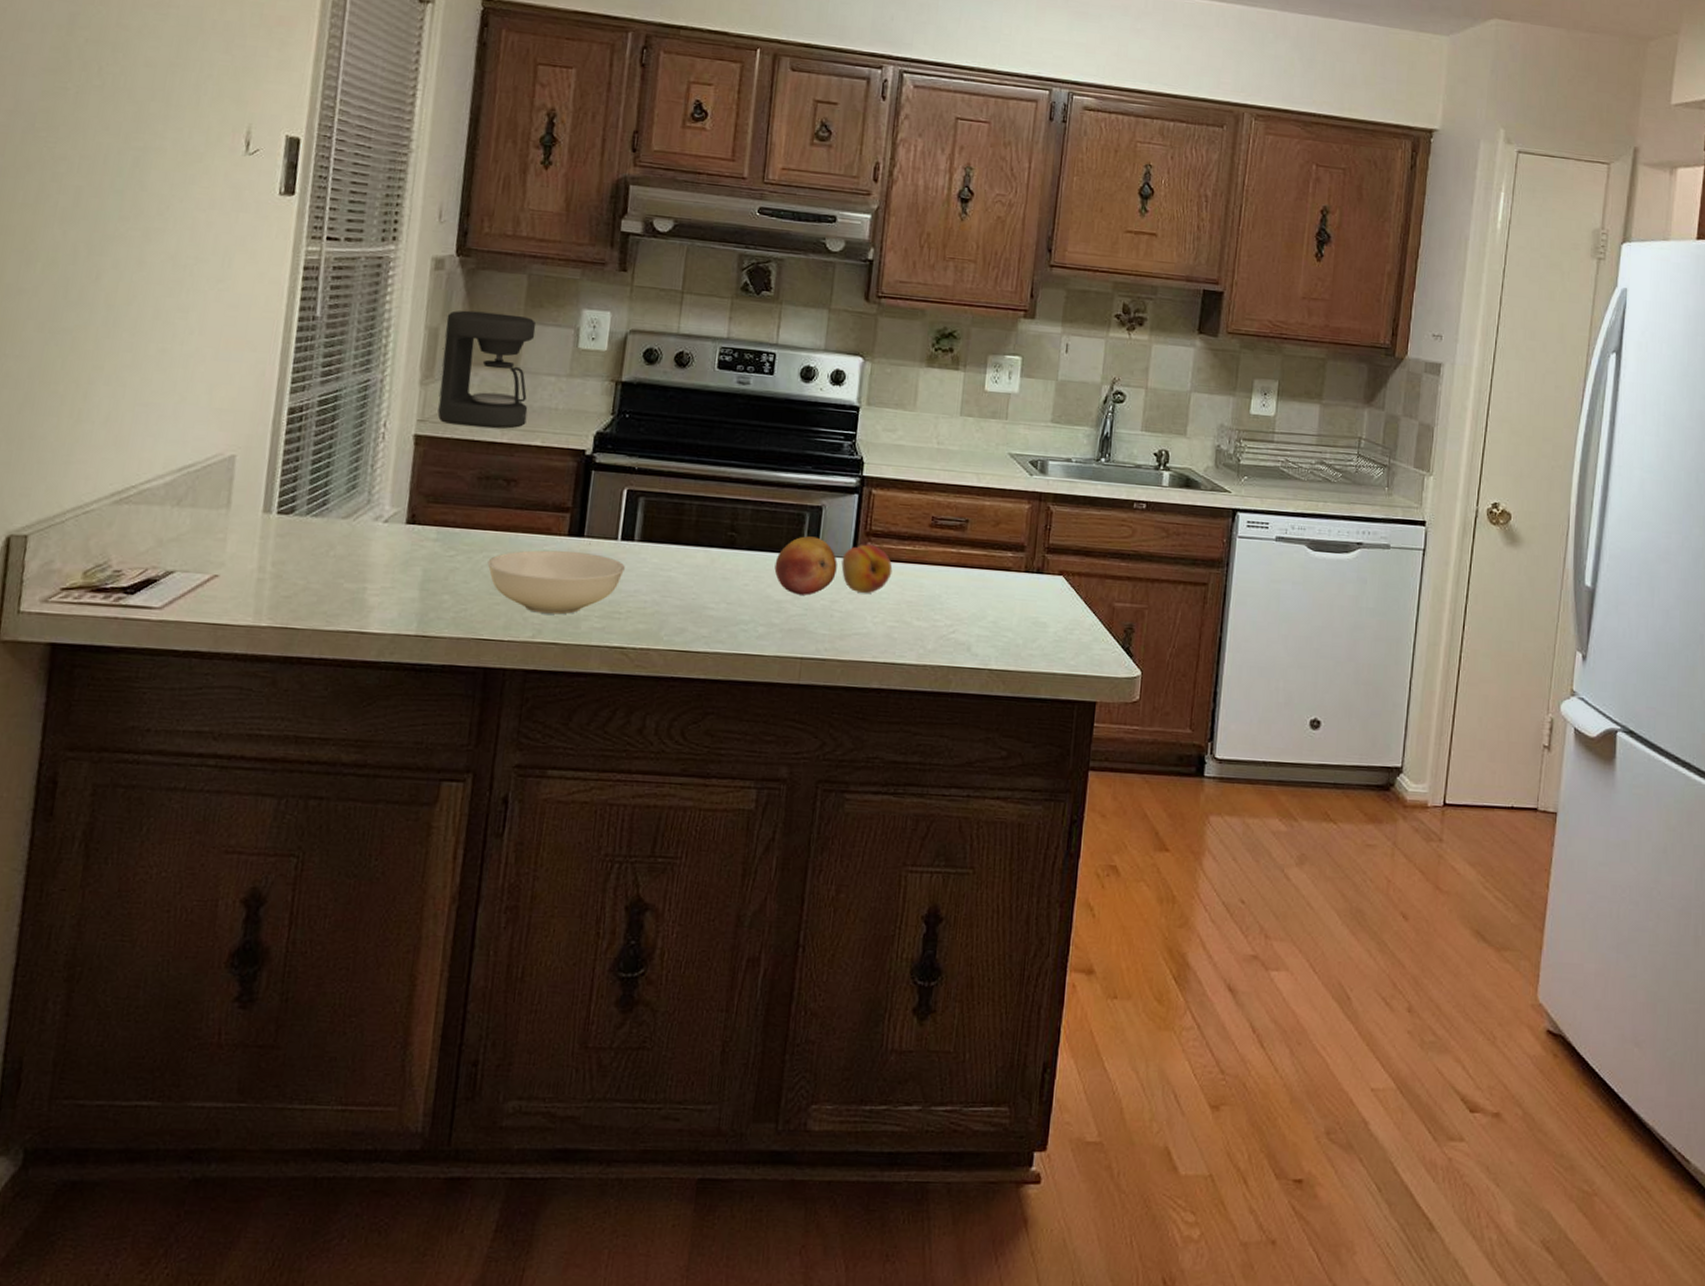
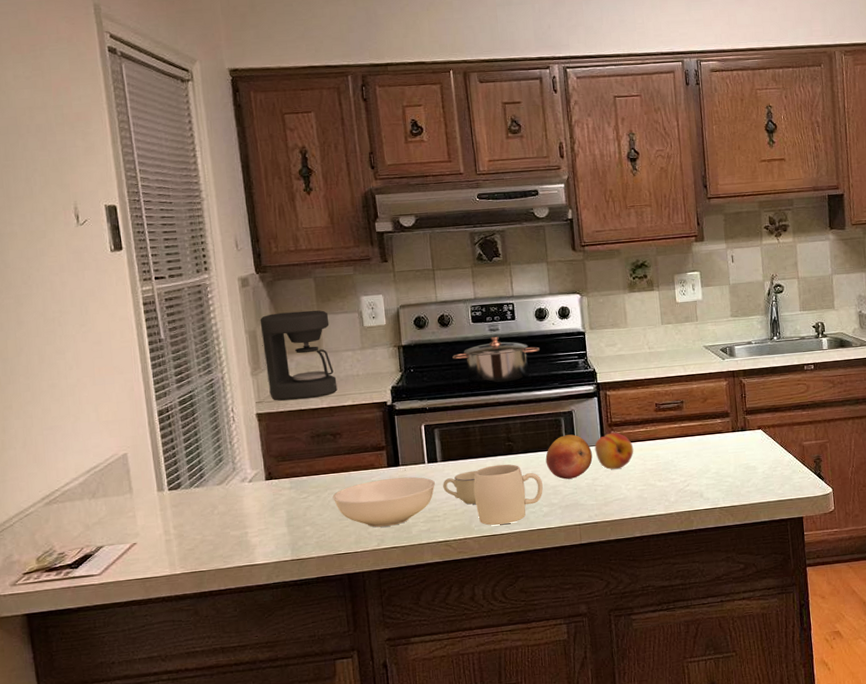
cup: none [634,560,683,606] -> present [443,470,477,505]
mug: none [671,558,765,640] -> present [473,464,543,526]
cooking pot: none [682,391,797,454] -> present [452,336,540,385]

